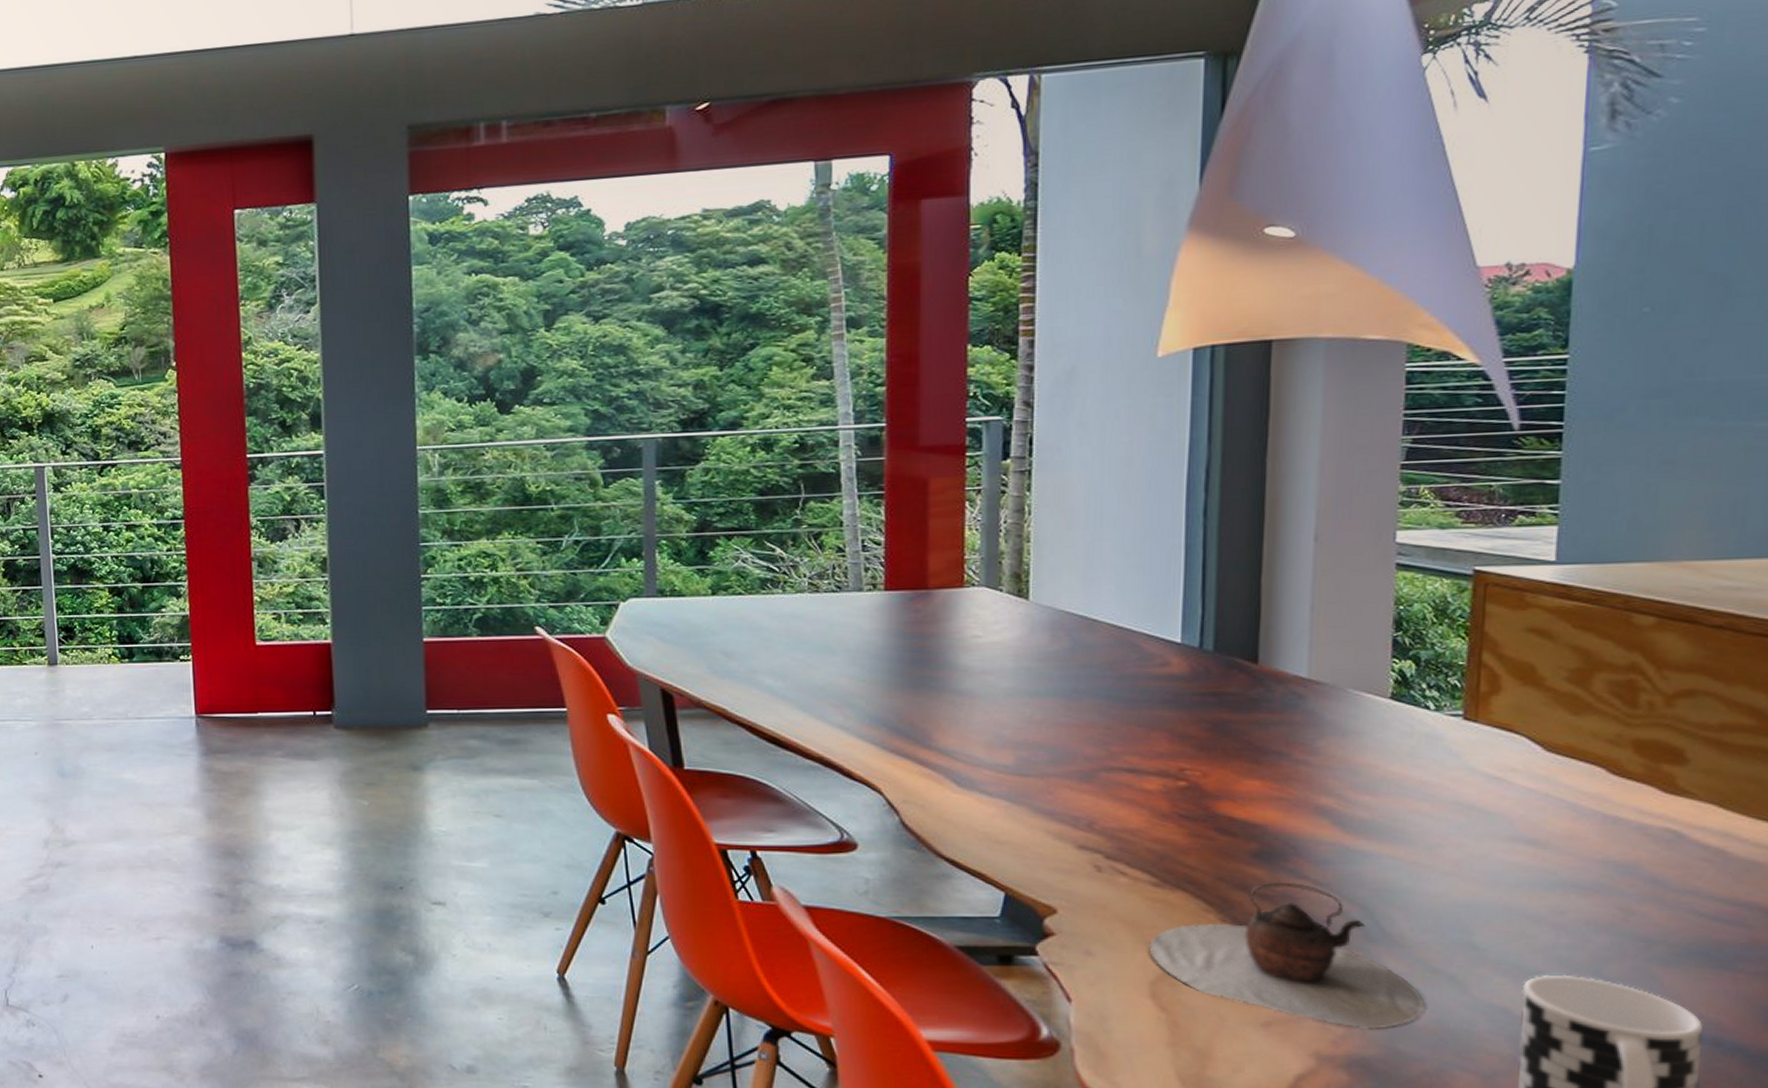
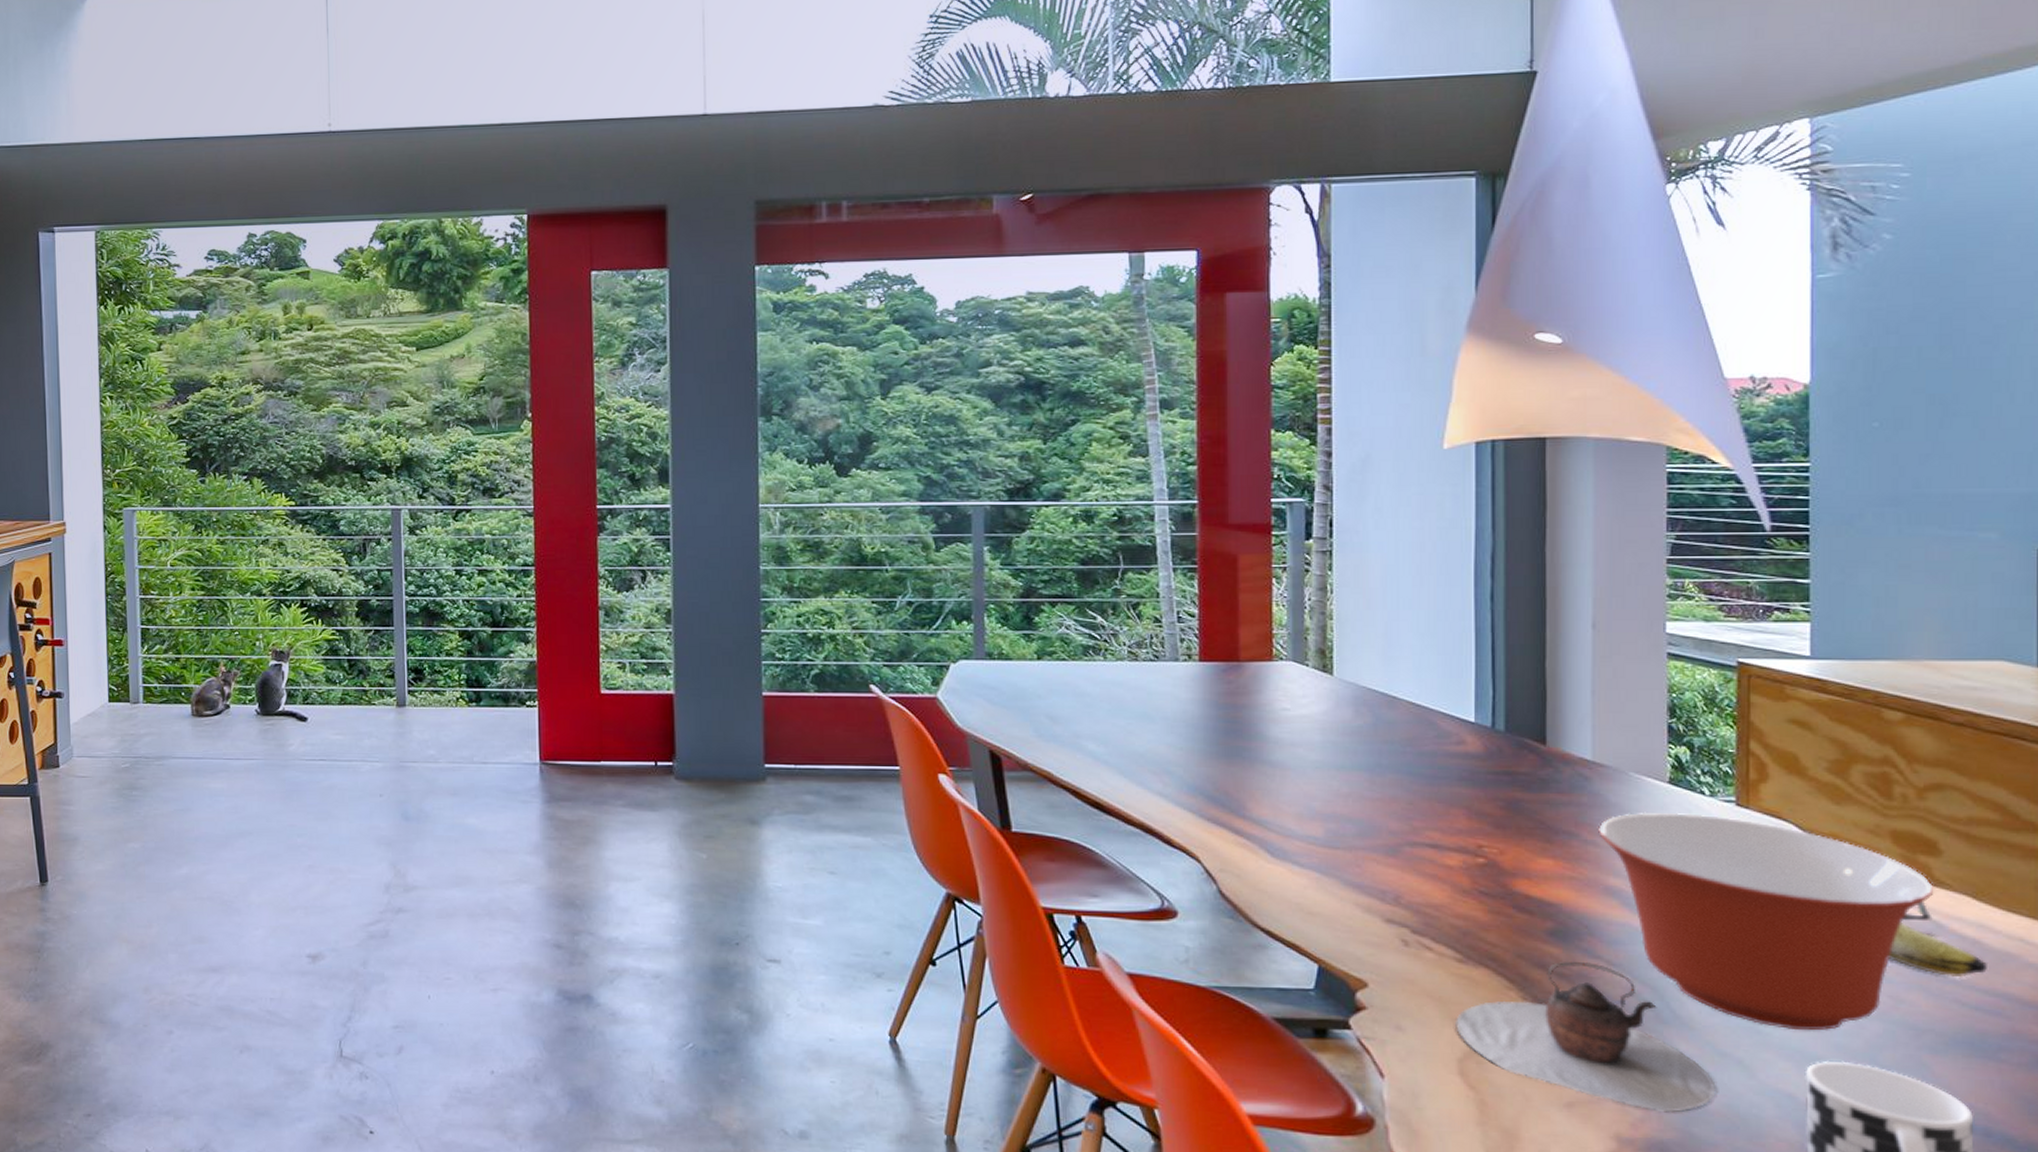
mixing bowl: none [1311,728,1676,945] -> present [1598,812,1933,1031]
fruit: none [1621,811,1730,888] -> present [1888,901,1987,978]

